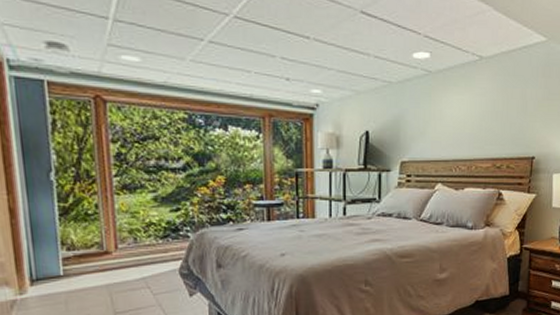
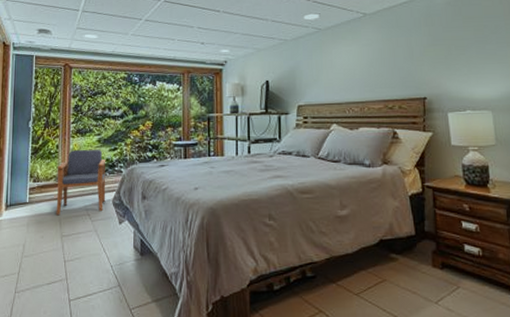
armchair: none [99,209,170,290] -> present [56,149,106,216]

